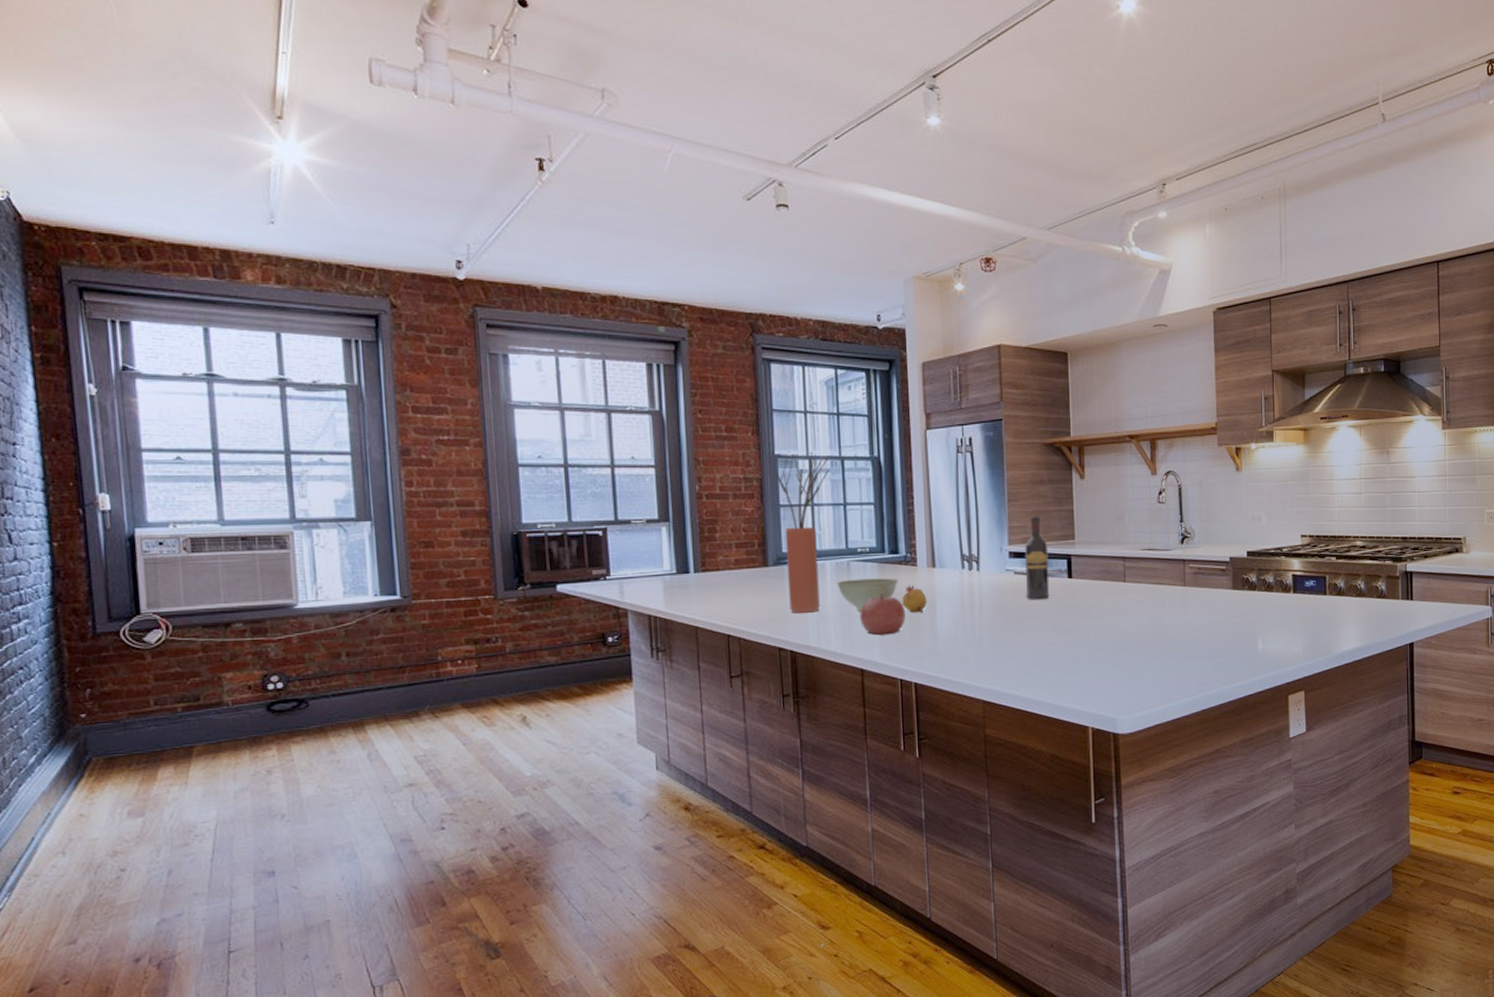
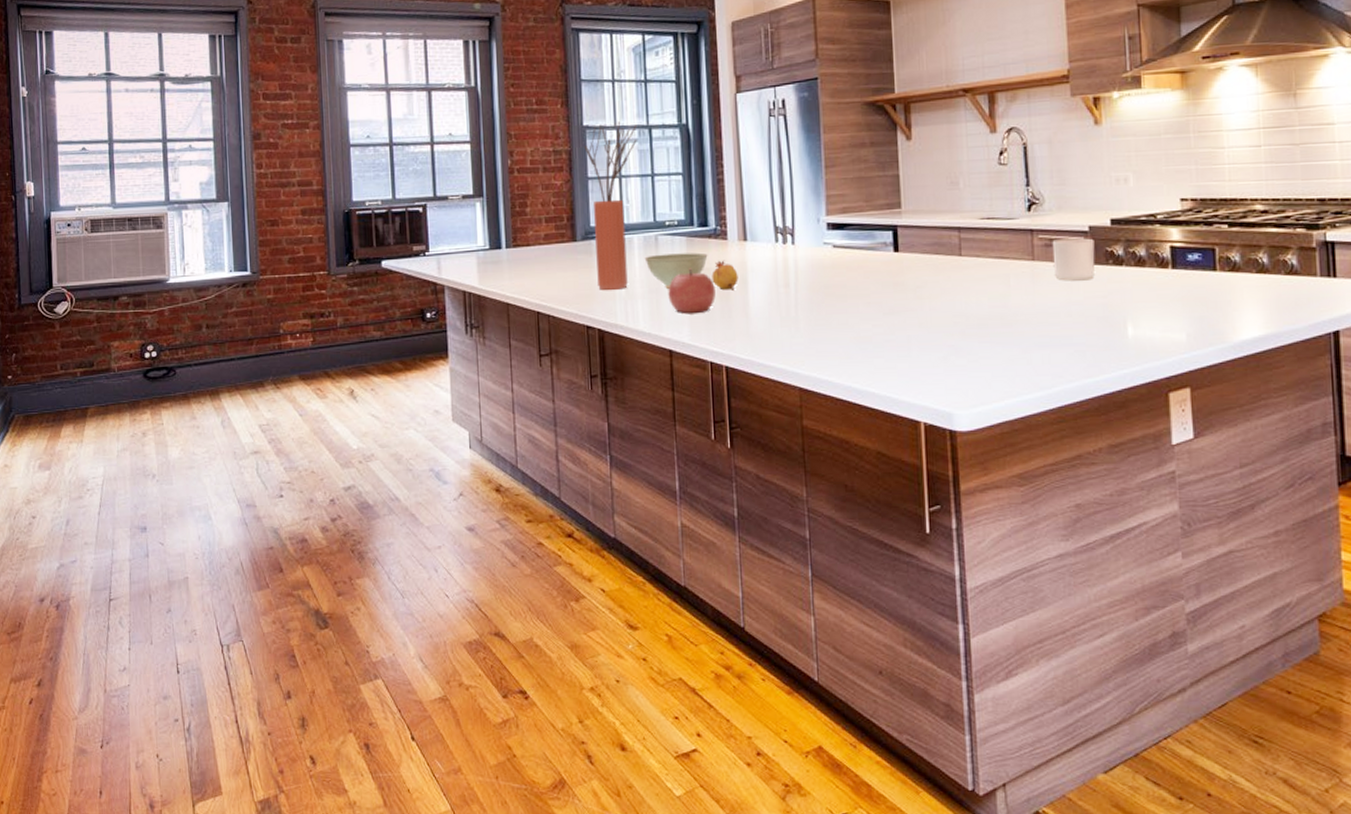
wine bottle: present [1025,516,1050,600] -> none [845,183,874,277]
mug: none [1200,567,1234,604] -> present [1052,238,1096,281]

